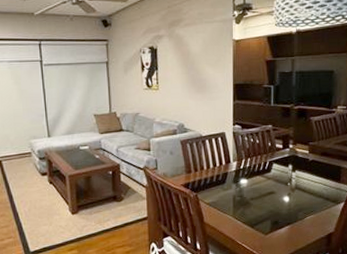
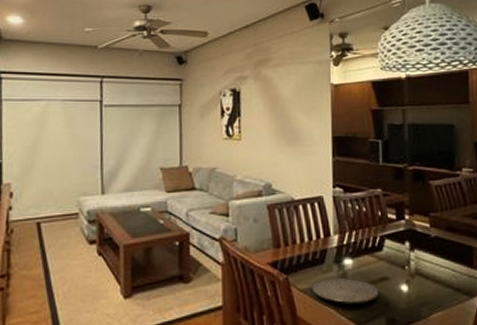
plate: none [215,193,267,213] -> present [311,277,380,305]

